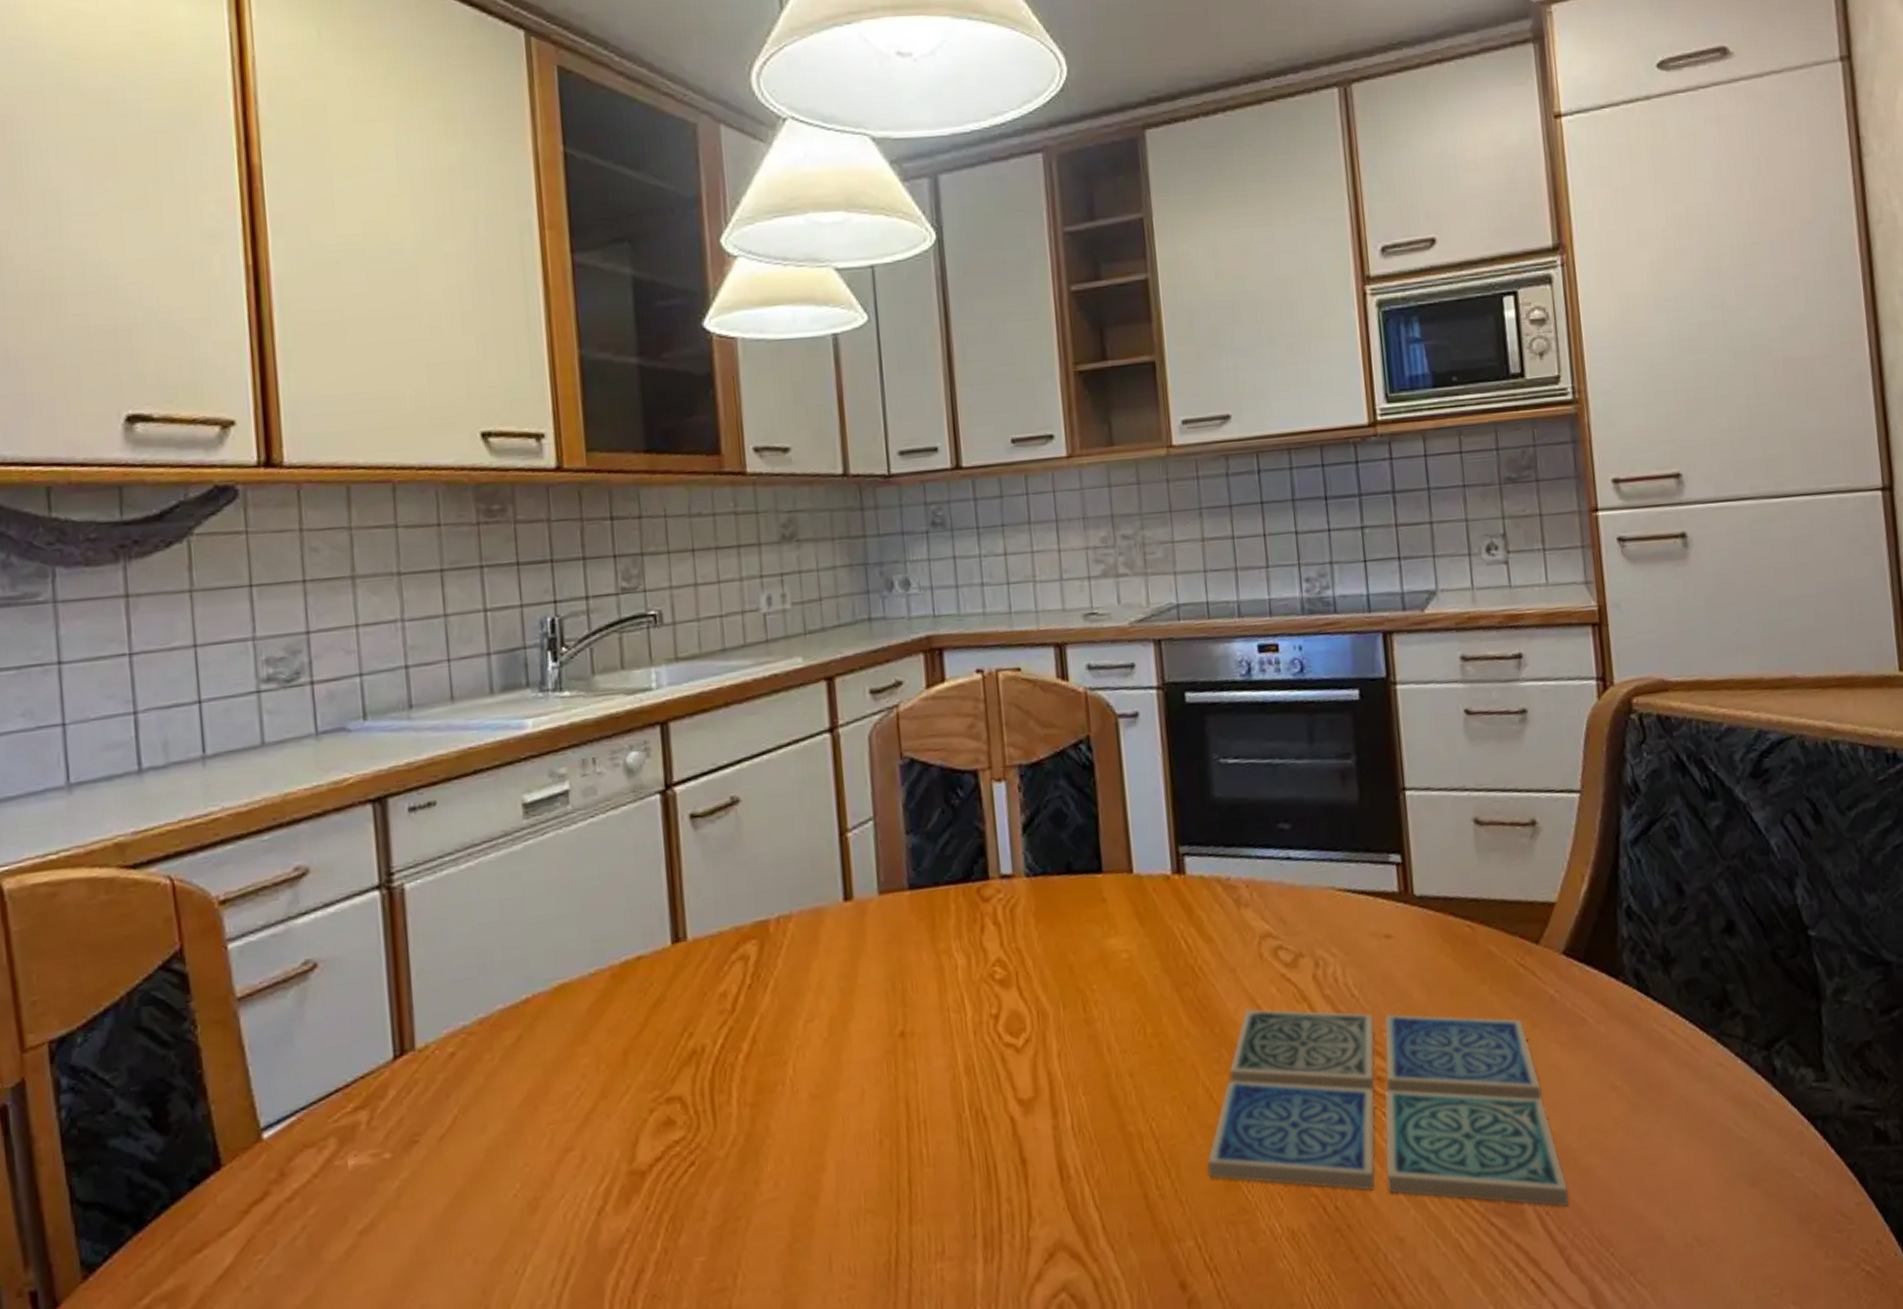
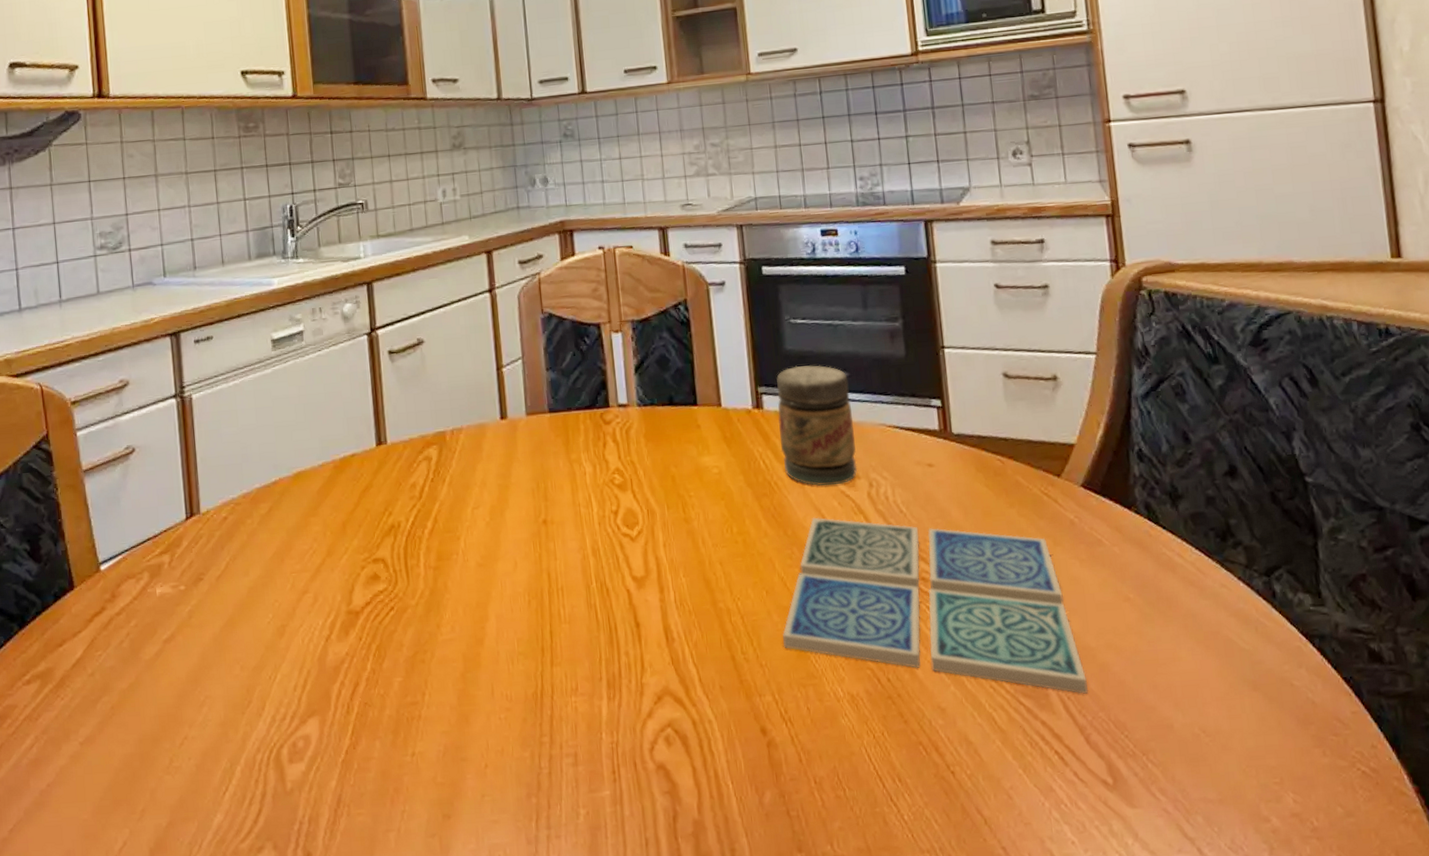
jar: none [1202,815,1301,969] -> present [776,365,858,486]

